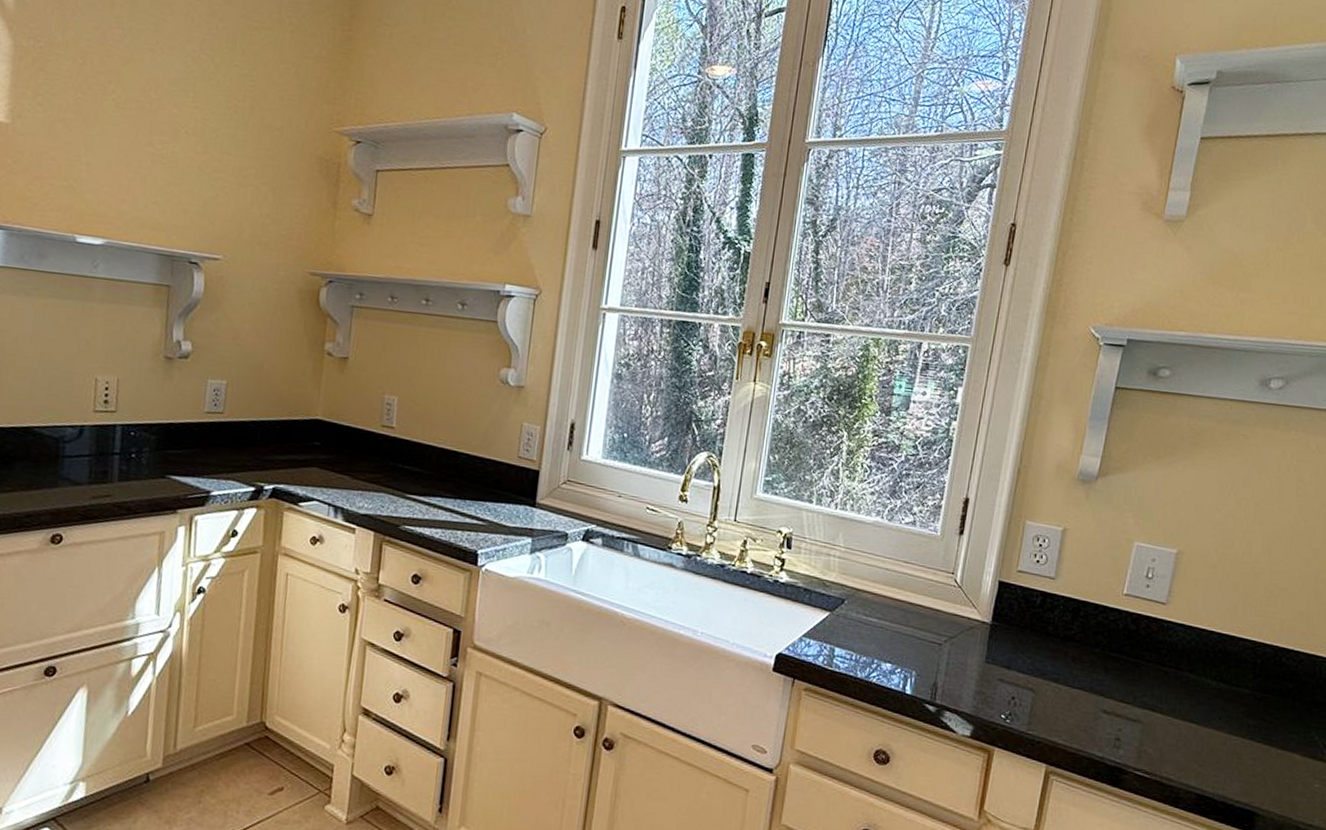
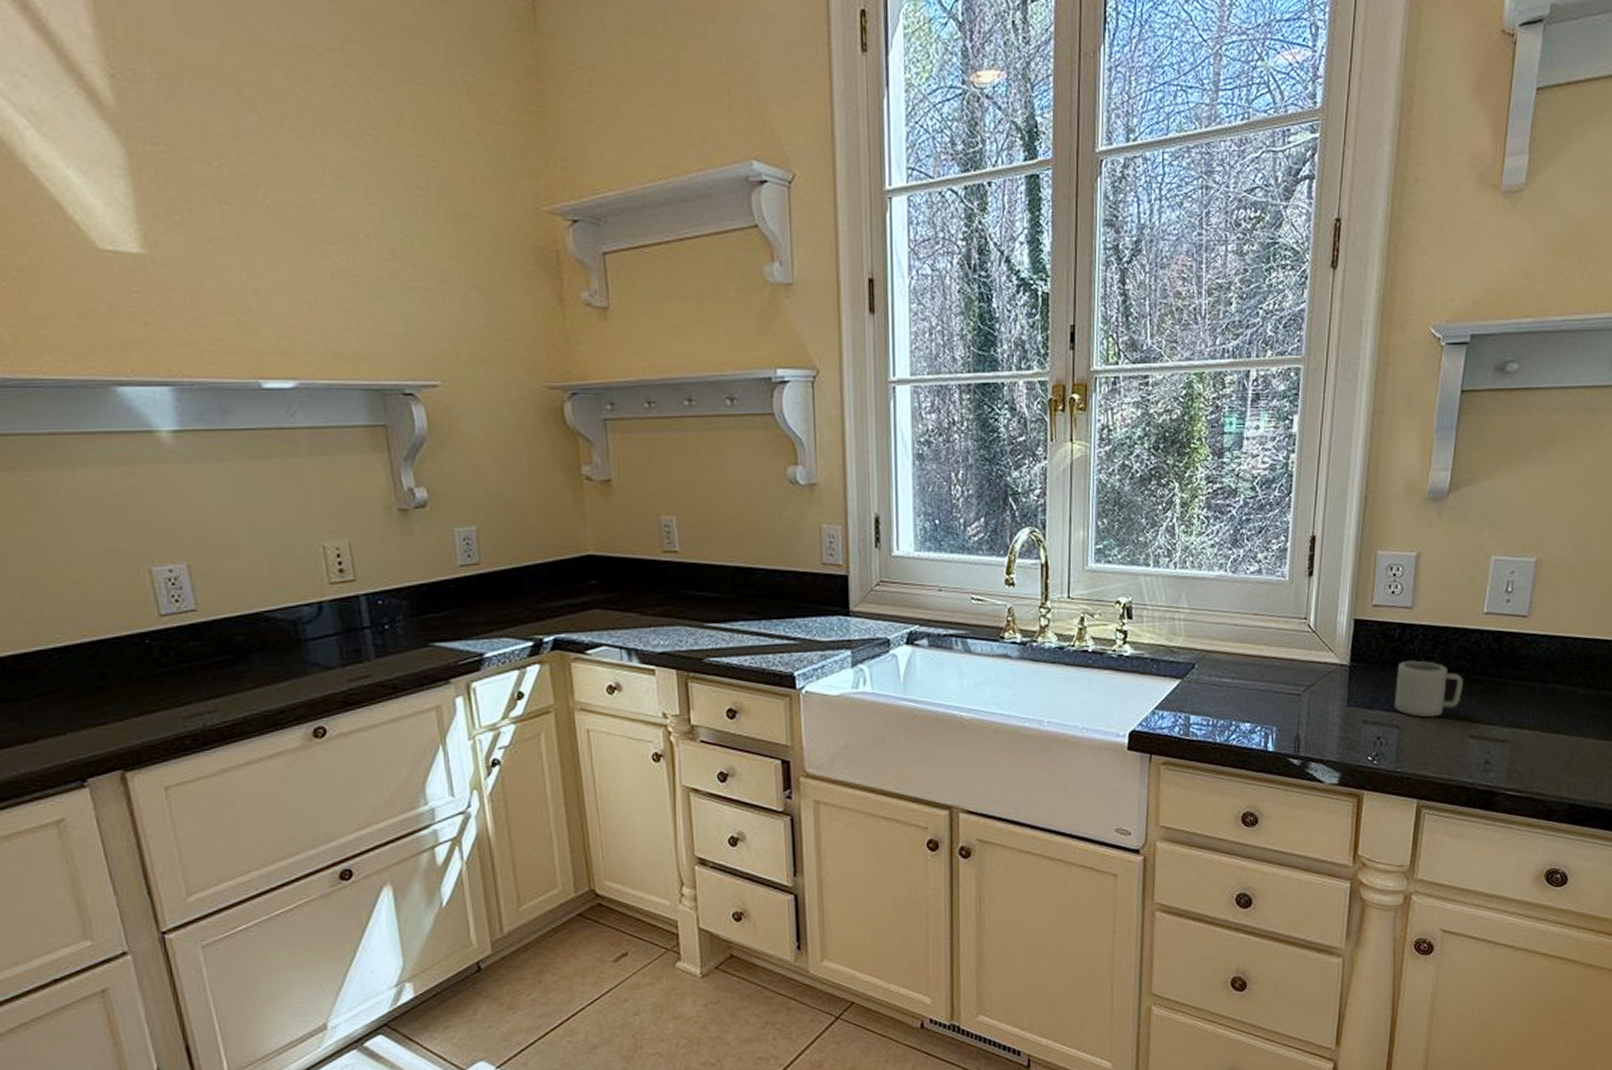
cup: none [1030,628,1099,686] -> present [1394,660,1463,718]

